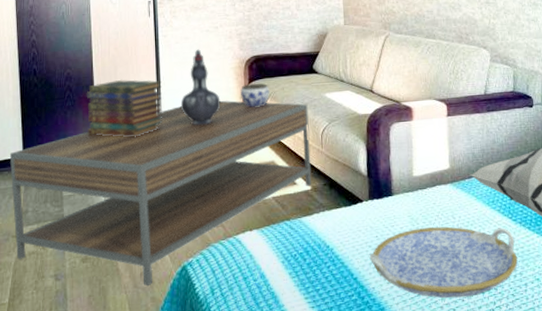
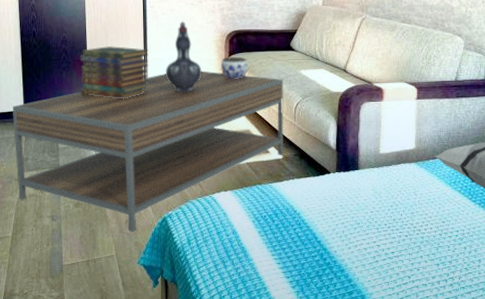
serving tray: present [369,226,518,298] -> none [333,201,474,267]

